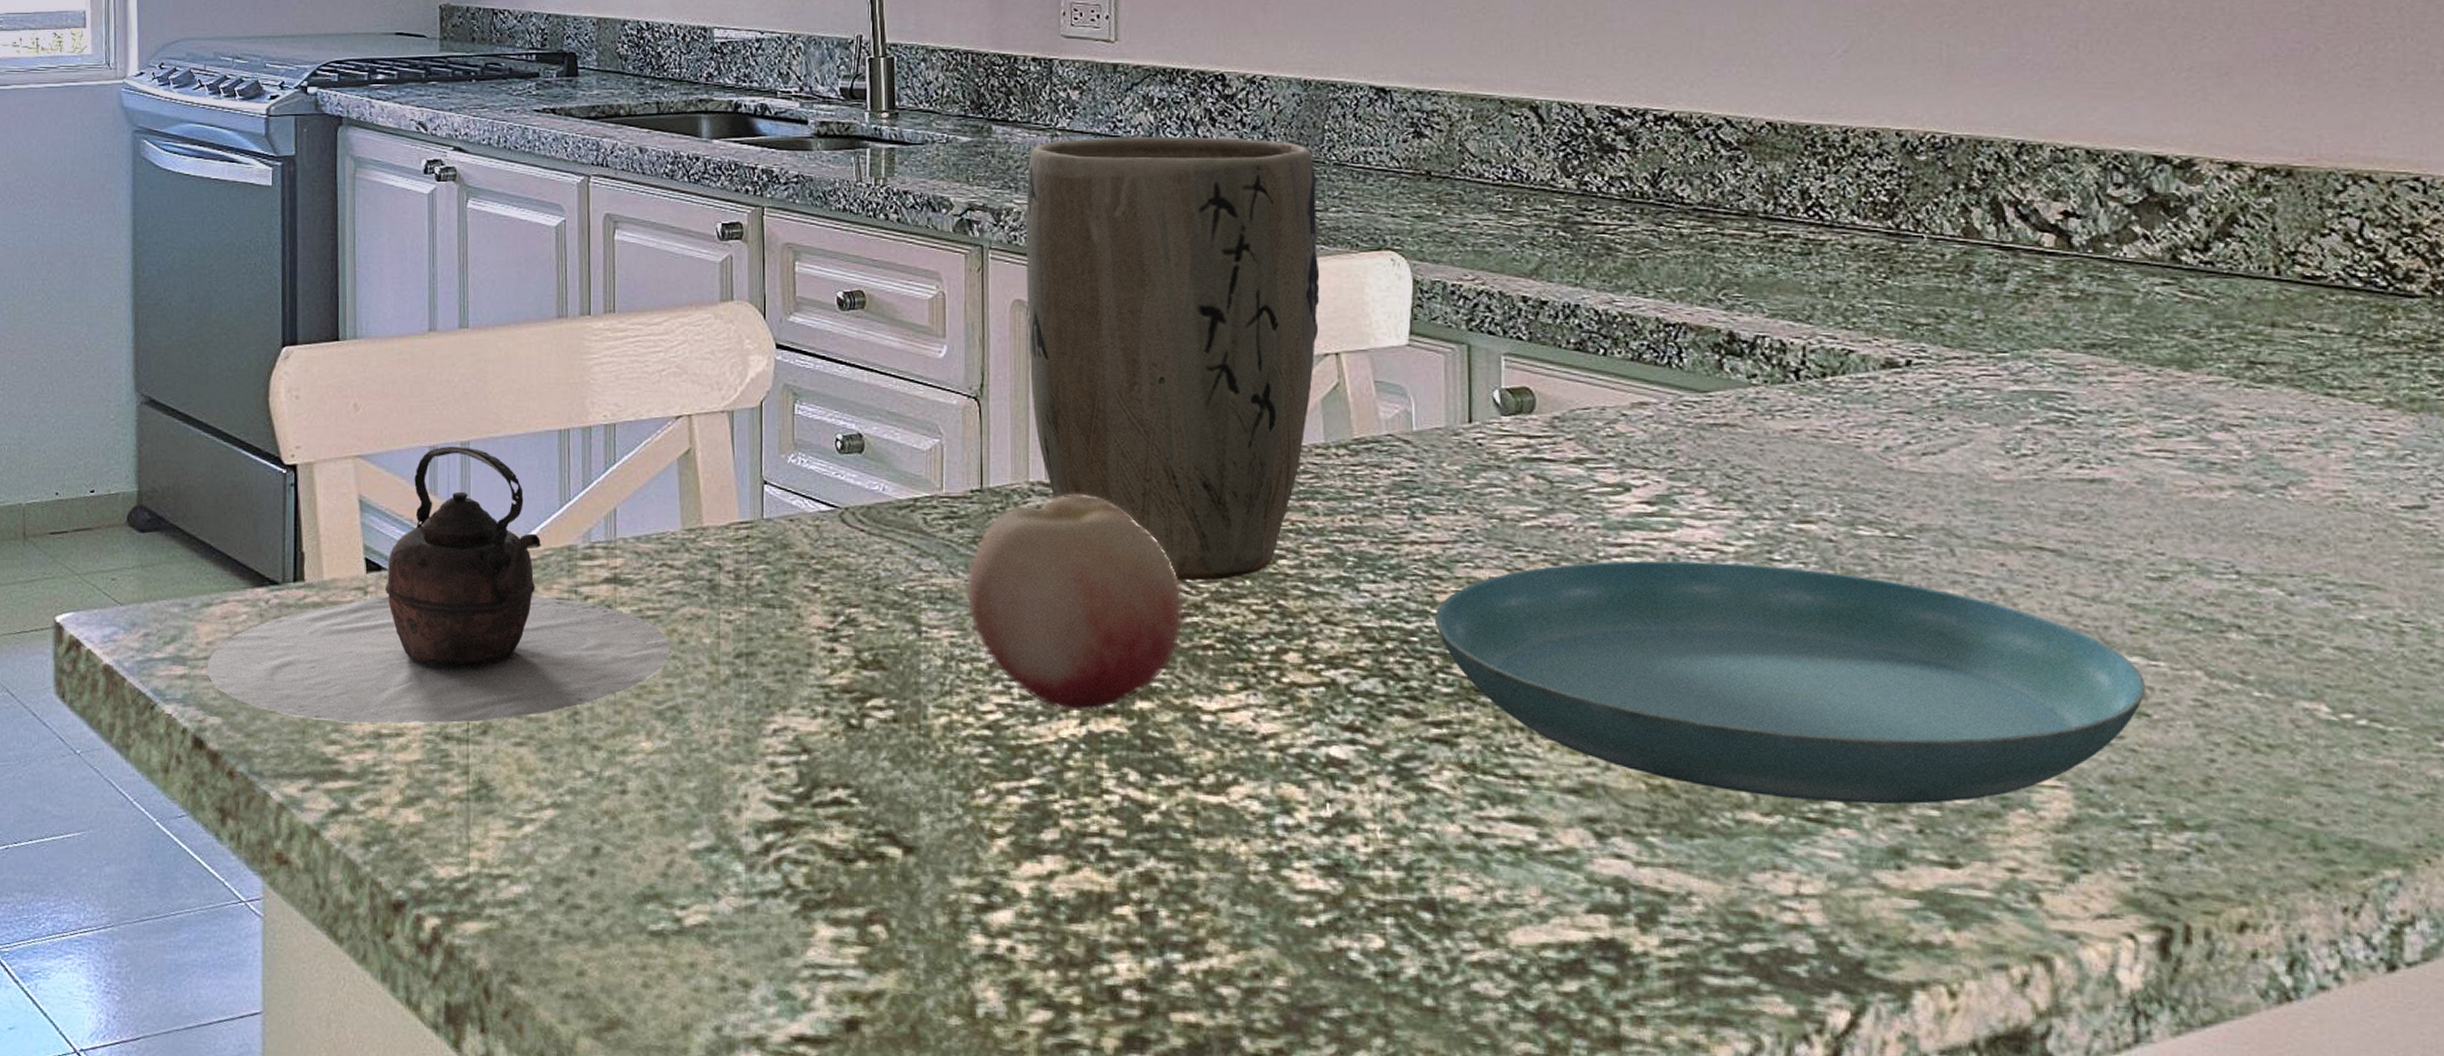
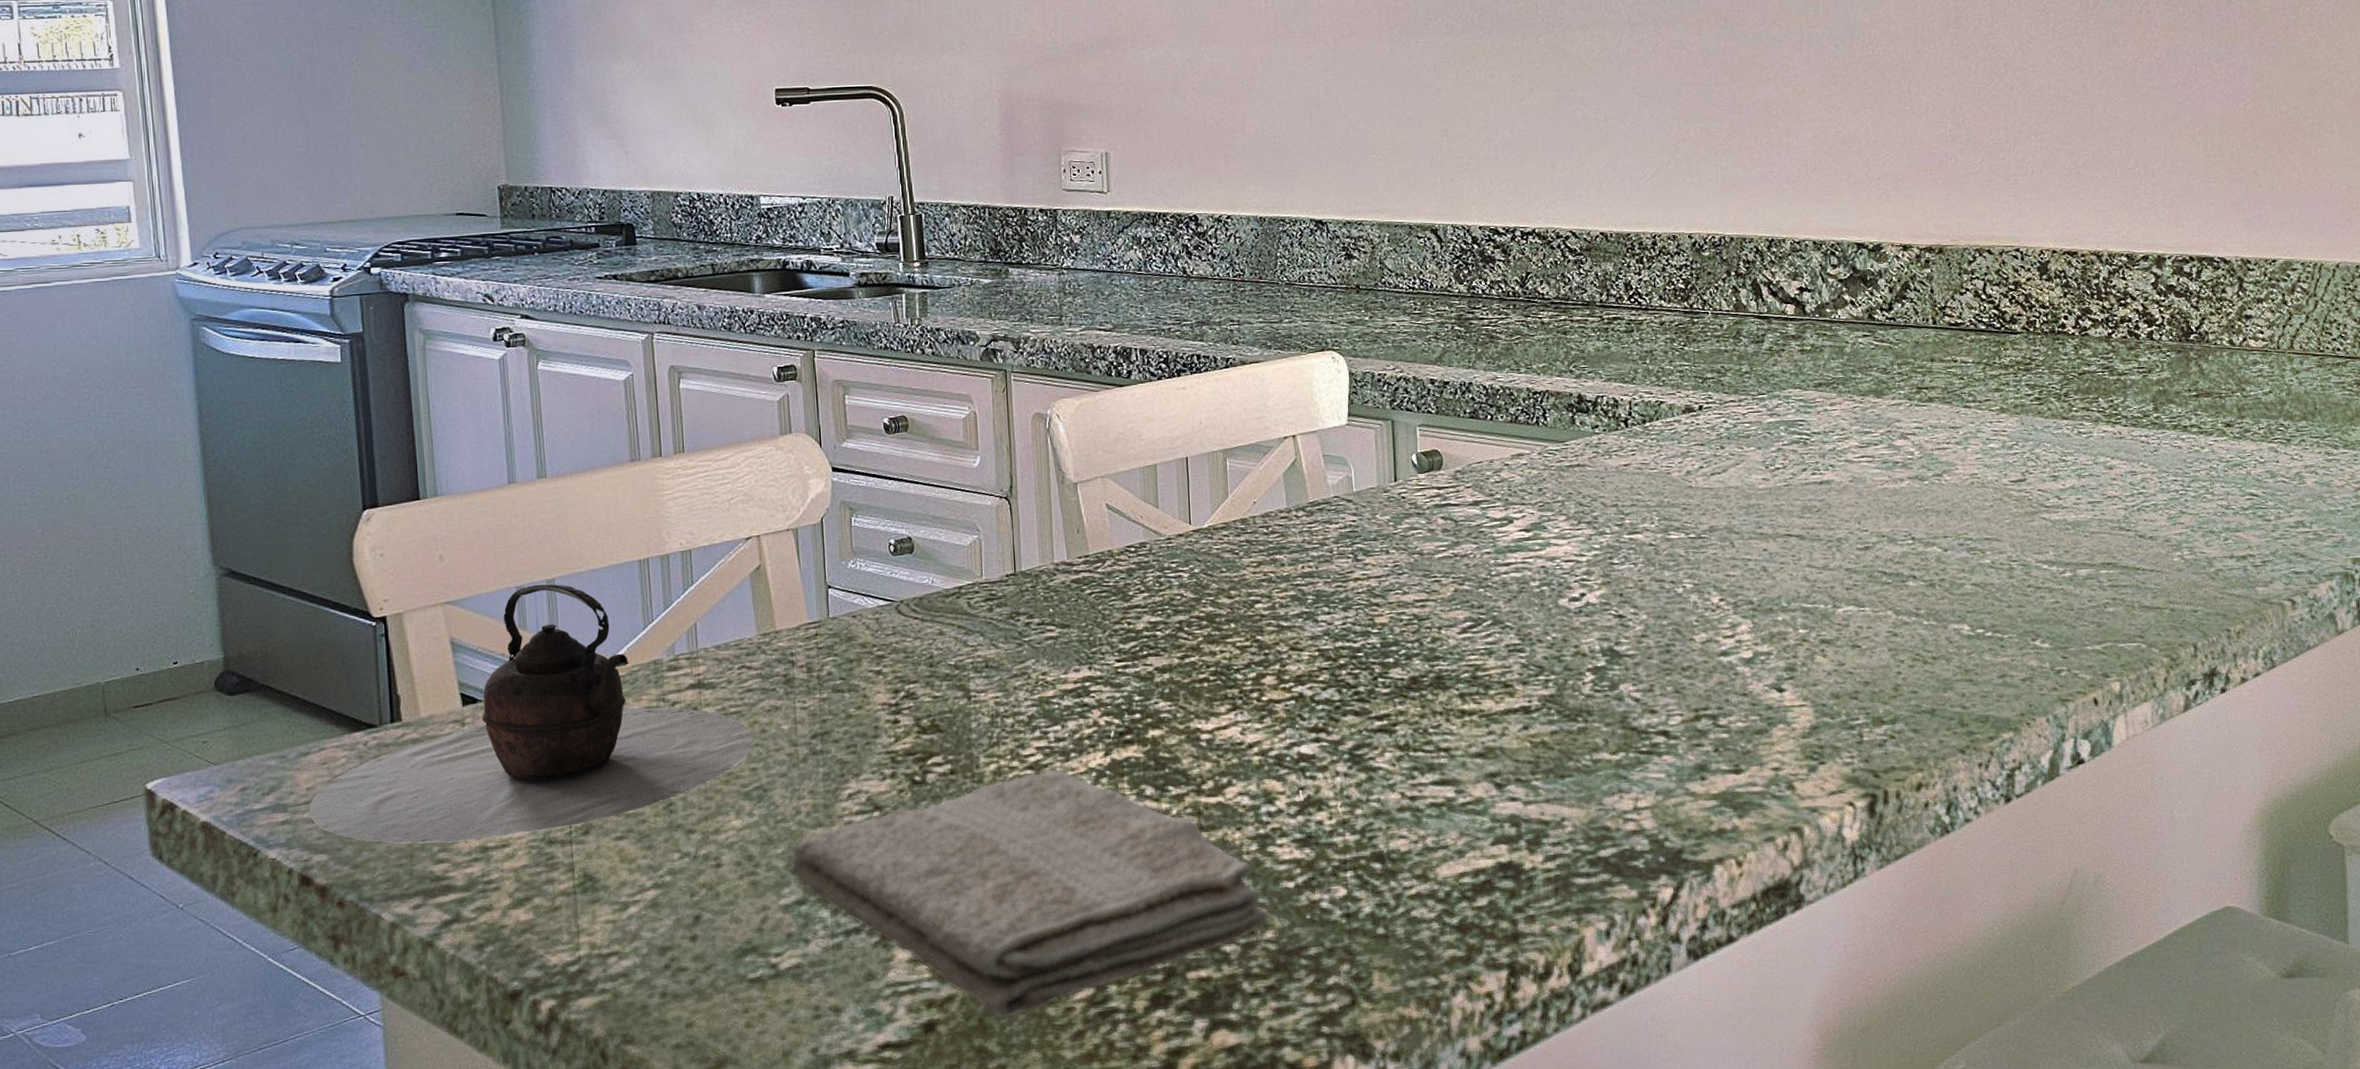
washcloth: none [701,731,1280,1032] -> present [789,768,1270,1019]
fruit: present [965,494,1185,713] -> none [1005,569,1184,747]
plant pot: present [1026,136,1320,581] -> none [1040,267,1279,629]
saucer: present [1435,560,2146,805] -> none [1375,568,1858,740]

